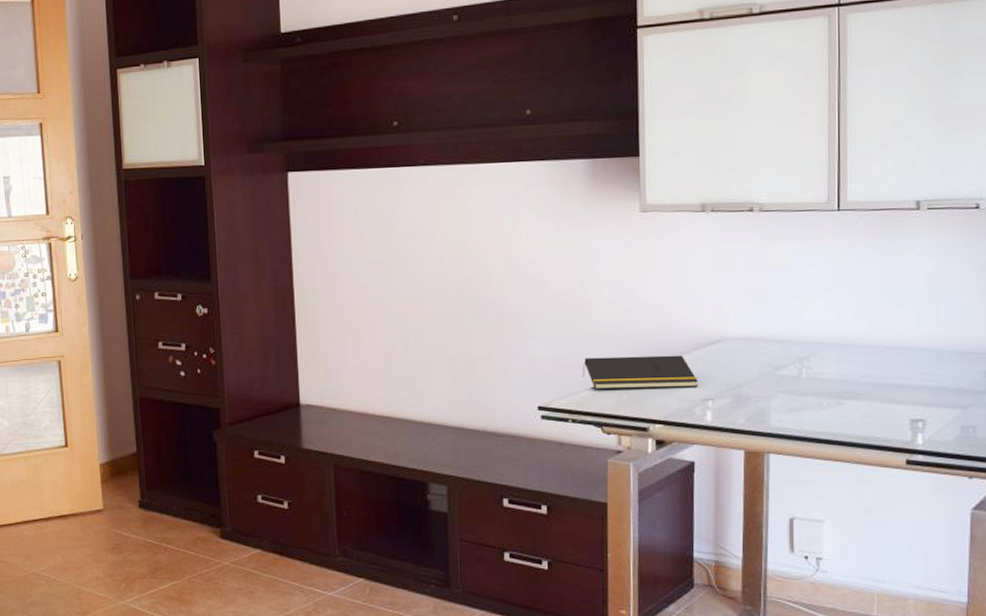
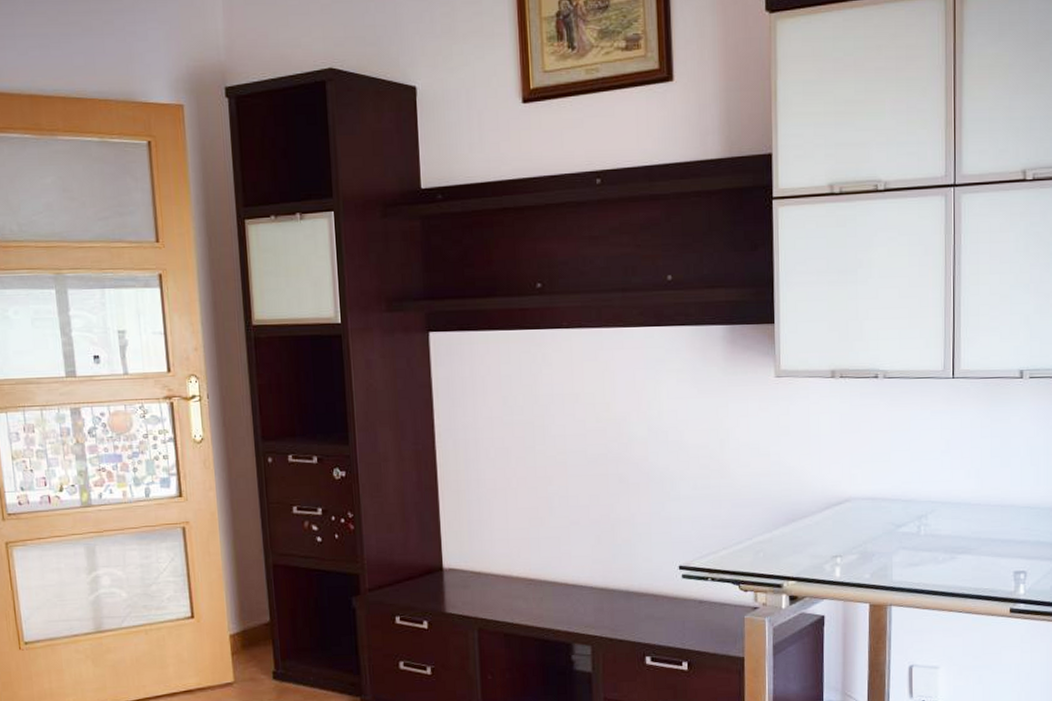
notepad: present [582,355,698,390] -> none [721,514,828,549]

